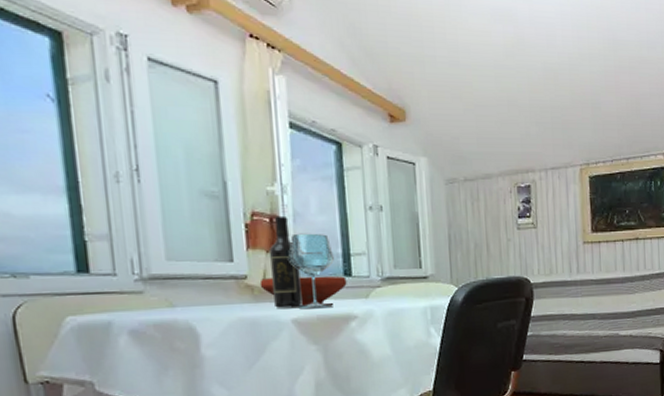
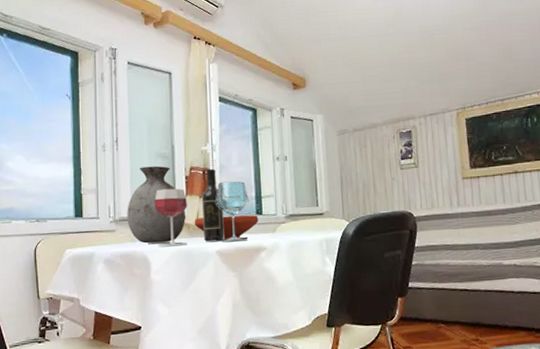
vase: none [159,207,248,311] -> present [127,165,185,244]
wineglass: none [200,238,252,314] -> present [154,188,188,246]

